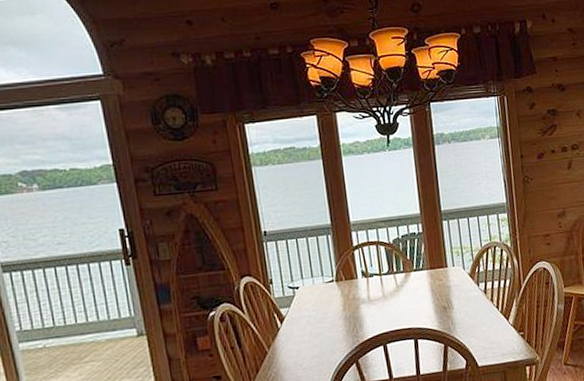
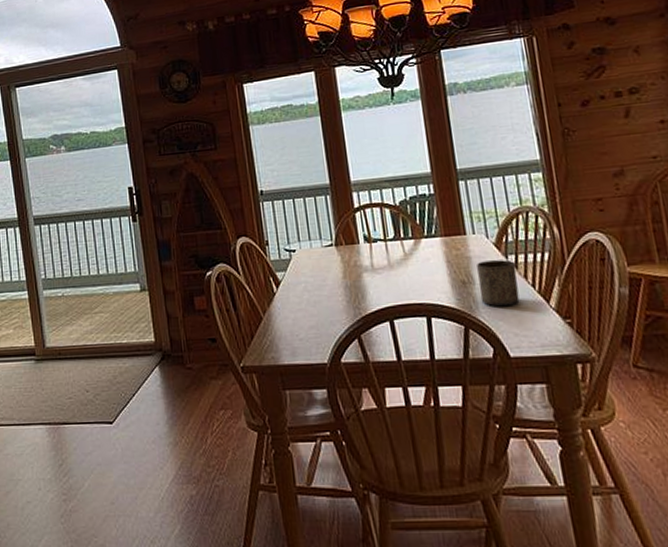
cup: none [455,287,487,326] -> present [477,260,520,307]

